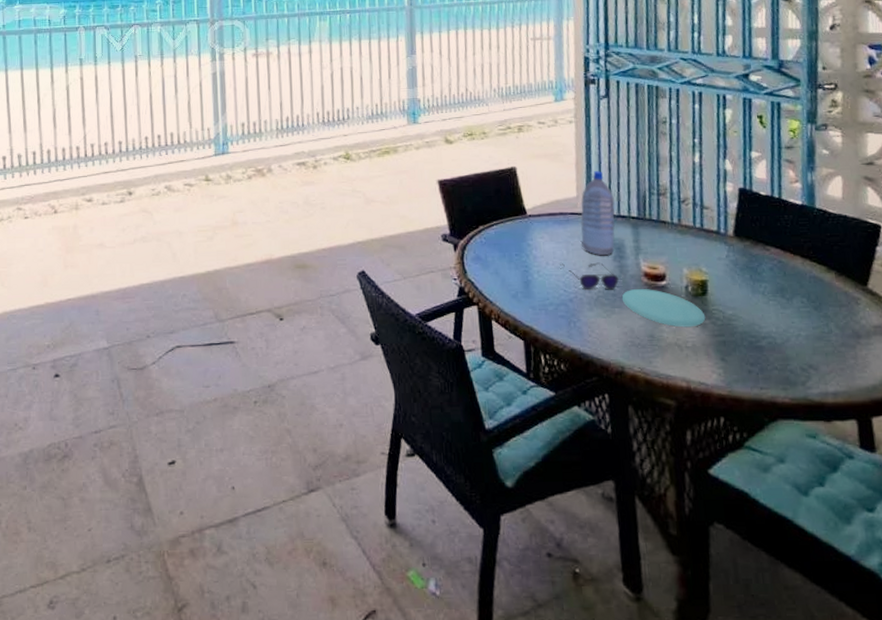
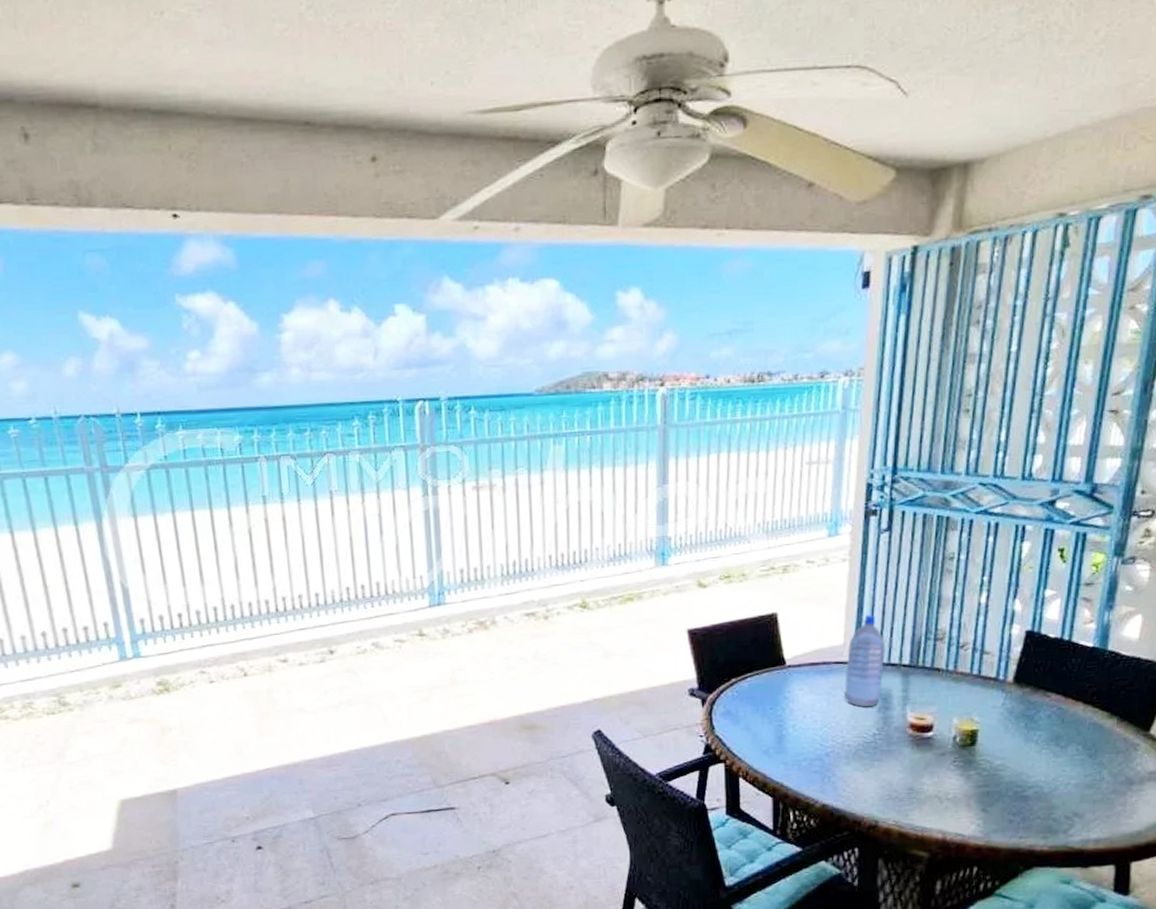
sunglasses: present [560,262,619,290] -> none [818,714,881,743]
plate: present [621,289,706,328] -> none [883,740,971,780]

